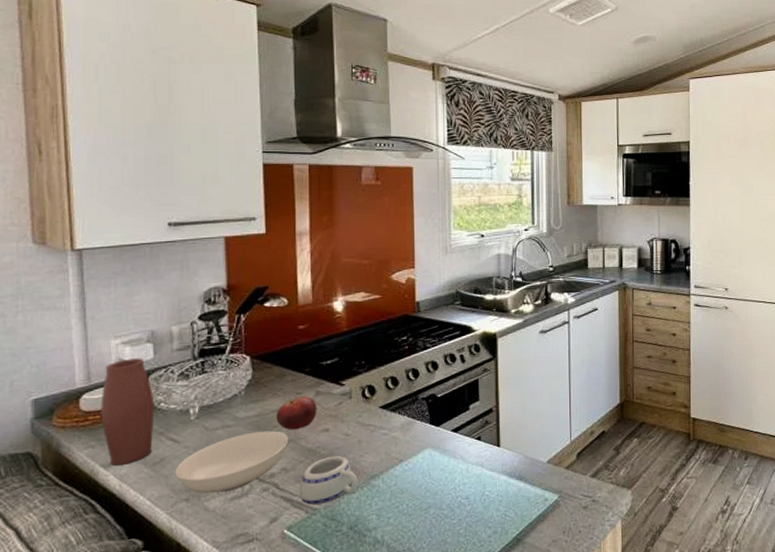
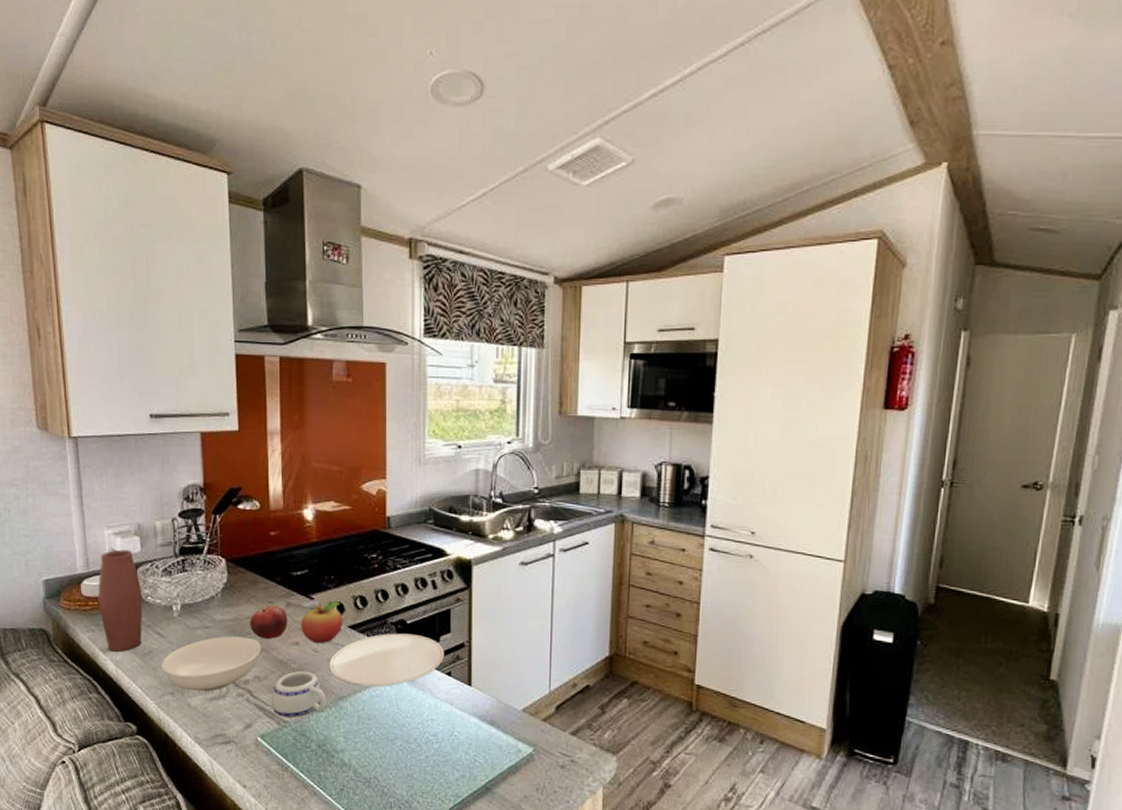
fruit: none [331,385,375,427] -> present [301,601,343,643]
plate: none [360,406,474,463] -> present [329,633,445,687]

